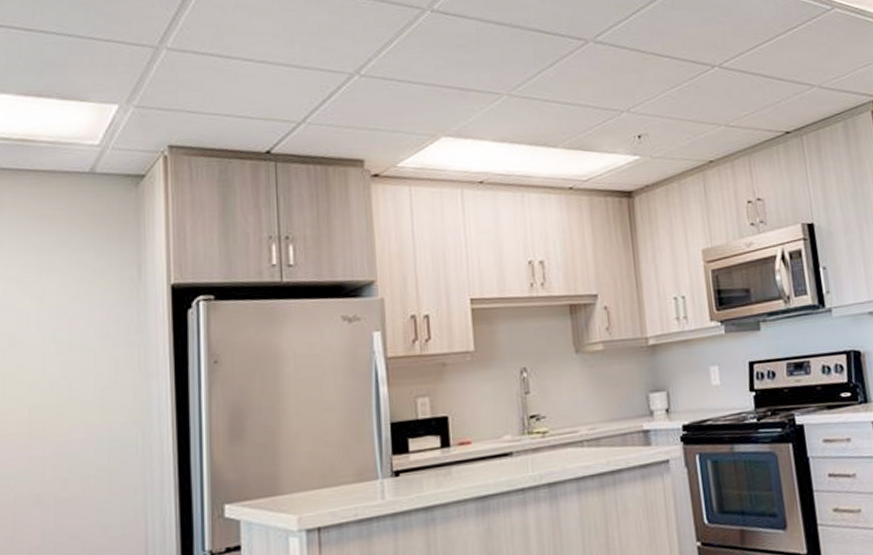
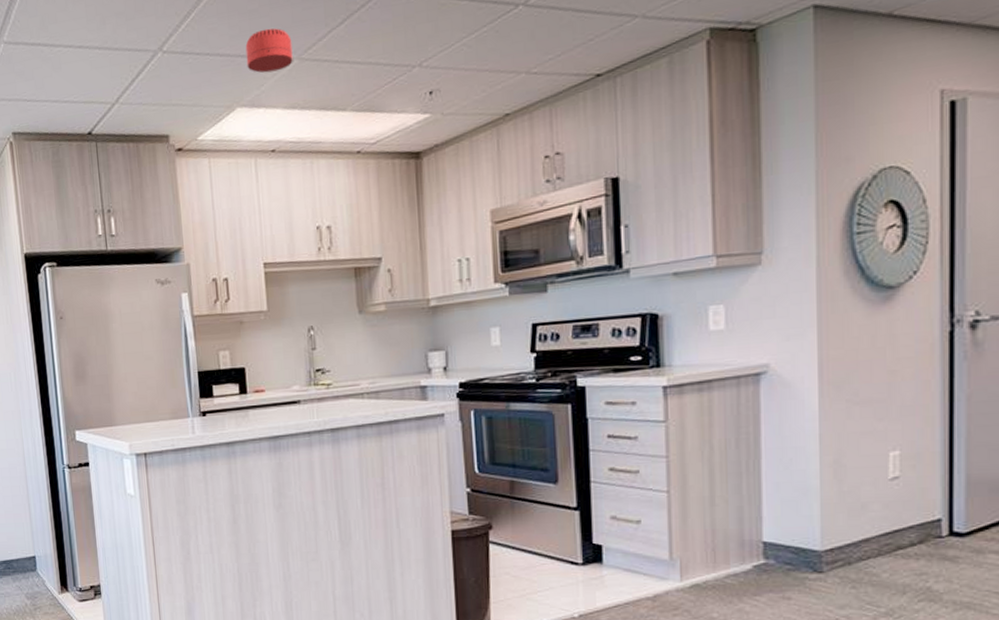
smoke detector: none [452,63,502,106] -> present [245,28,293,73]

